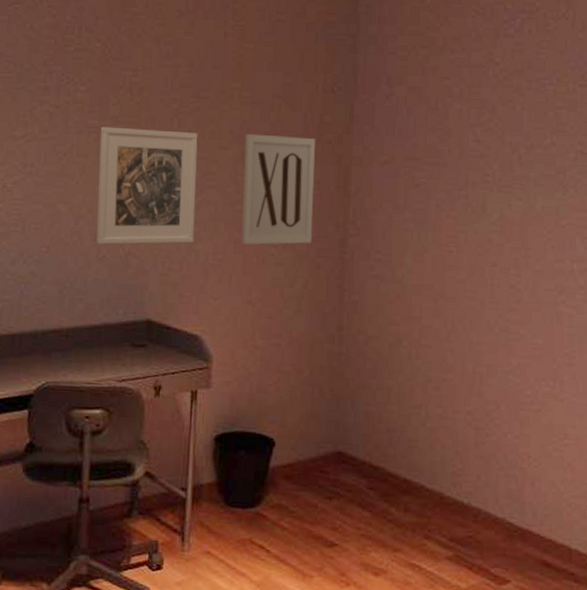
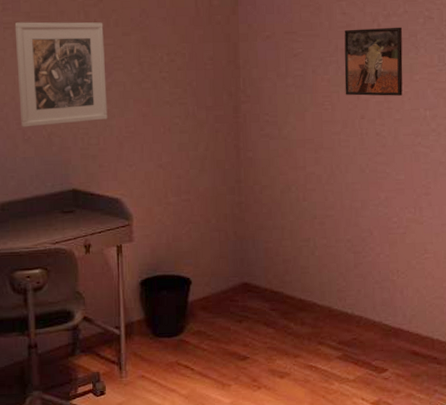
wall art: present [241,133,315,245] -> none [145,20,210,118]
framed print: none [474,160,547,243] -> present [344,27,403,96]

